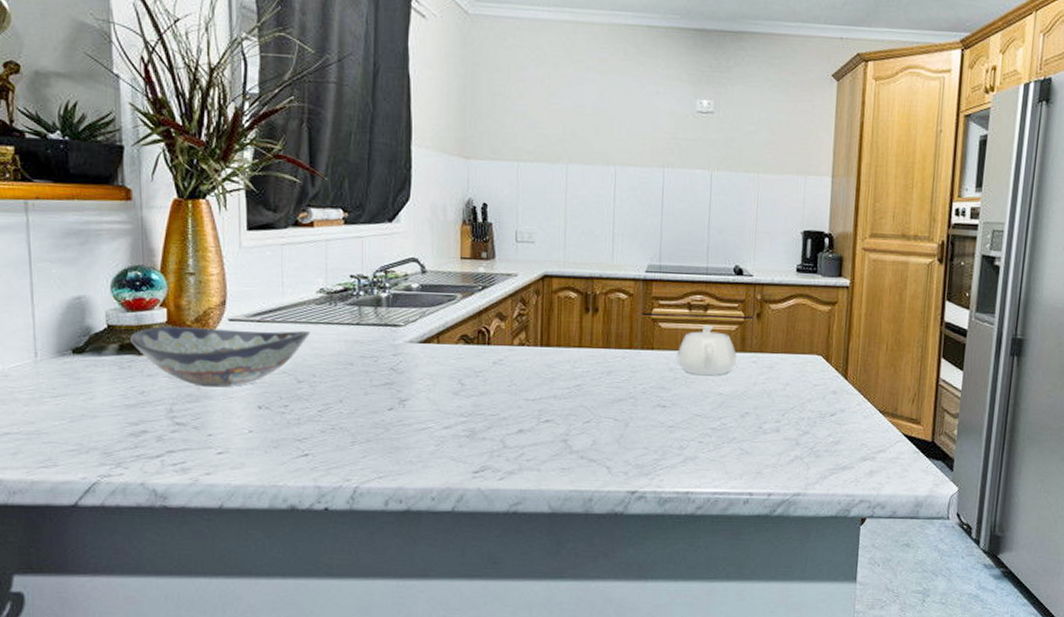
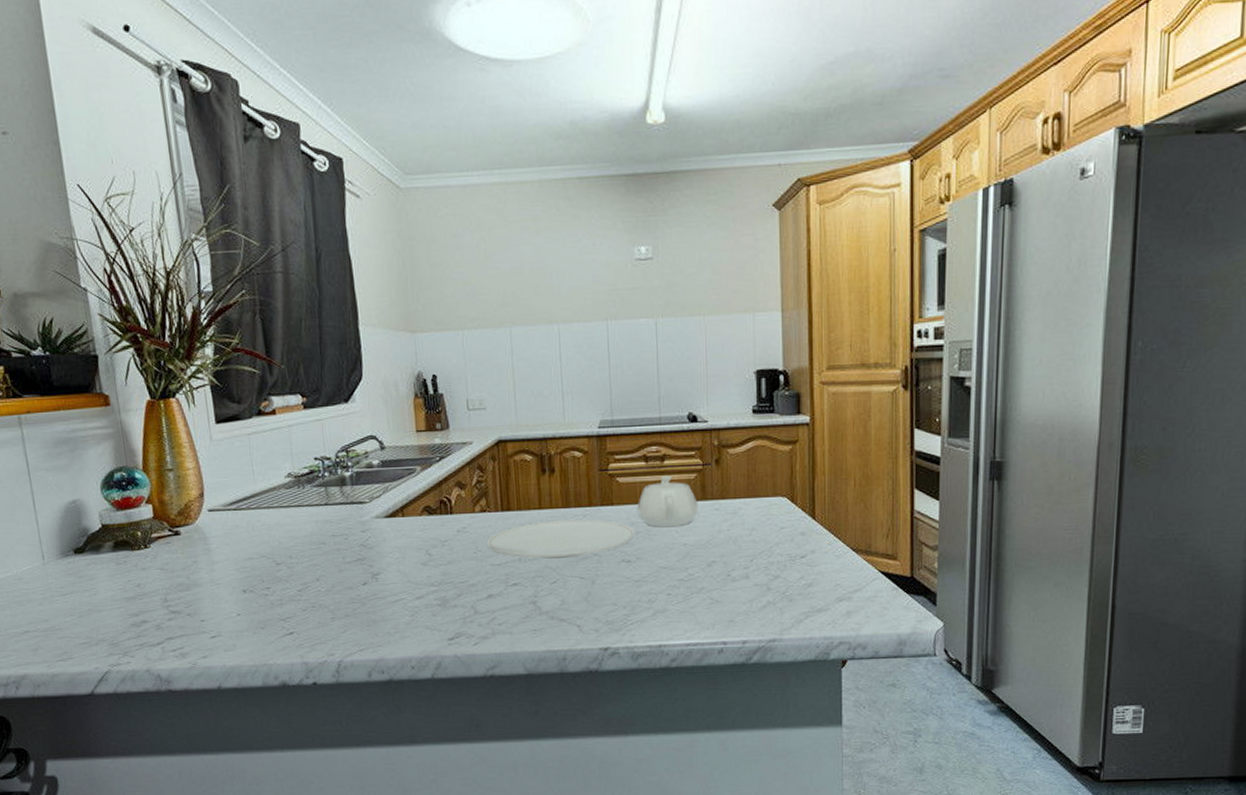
decorative bowl: present [130,326,310,388] -> none [123,514,283,576]
plate: none [522,360,673,399] -> present [486,519,635,559]

